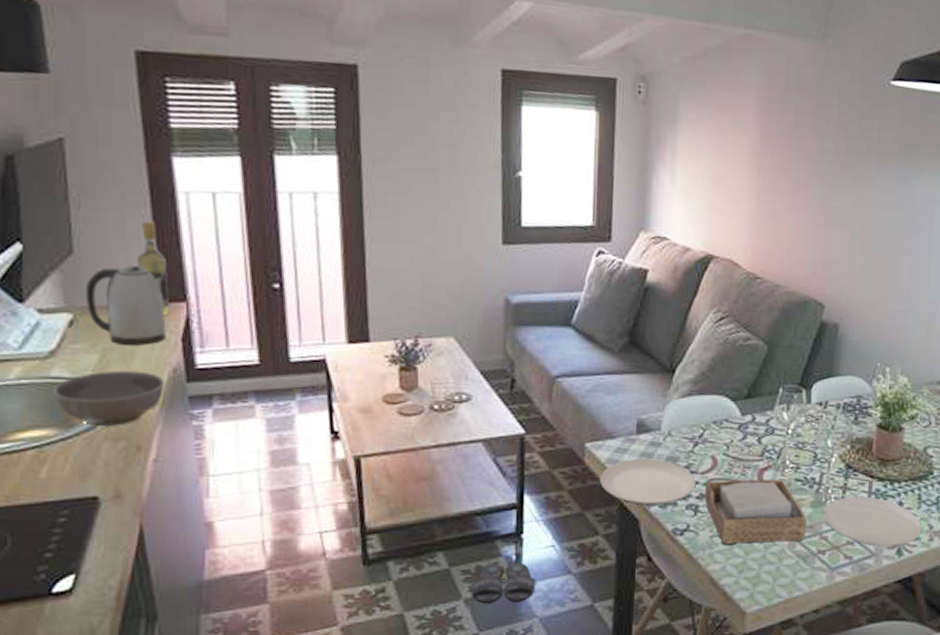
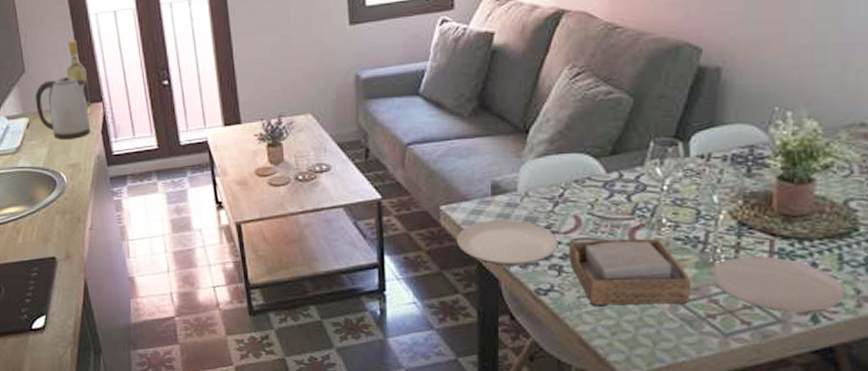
bowl: present [52,370,166,426] -> none [20,159,93,203]
slippers: present [470,563,536,603] -> none [341,317,401,353]

